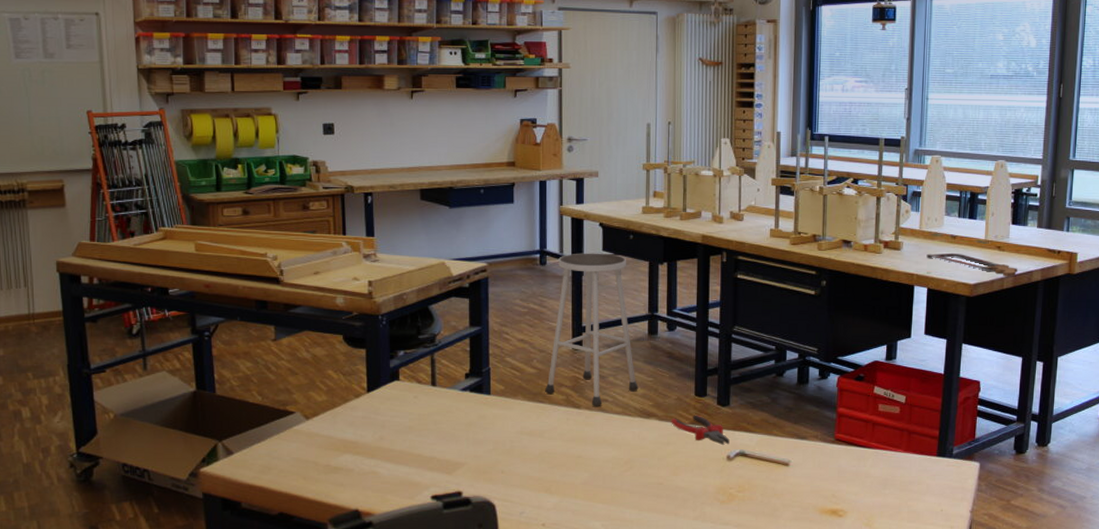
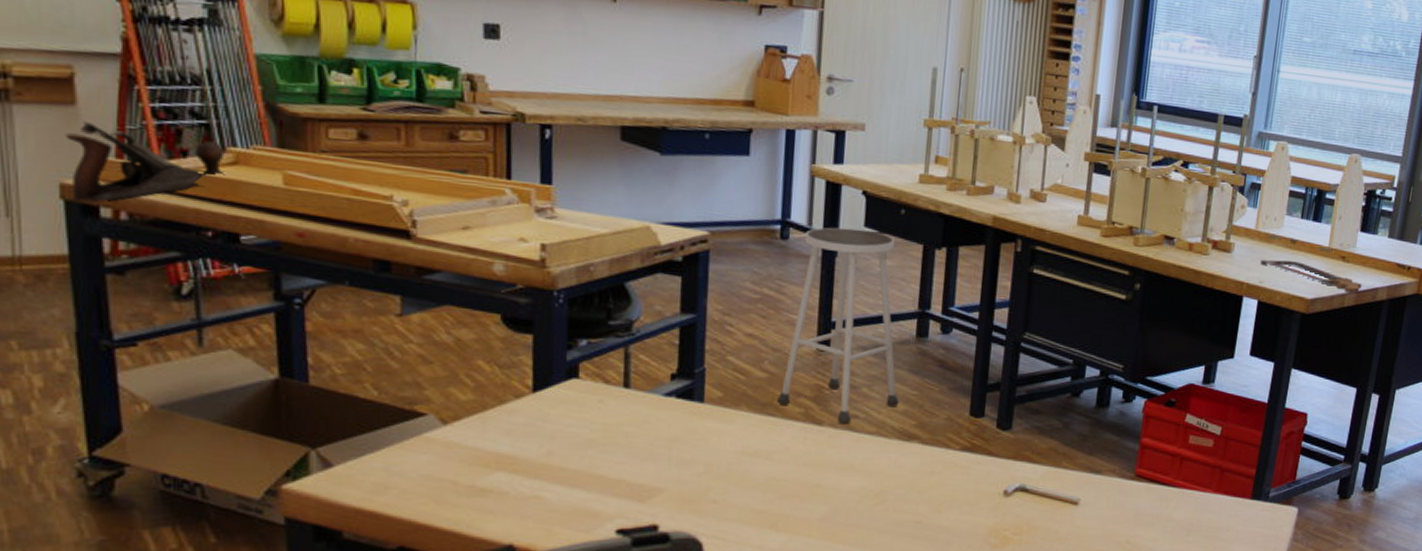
hand plane: none [59,217,158,273] -> present [64,120,225,203]
pliers: present [671,415,730,446] -> none [937,439,1009,478]

